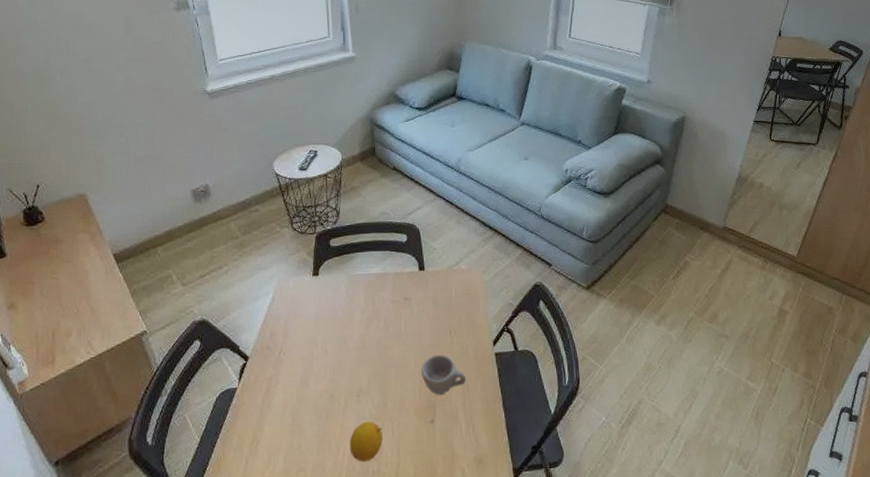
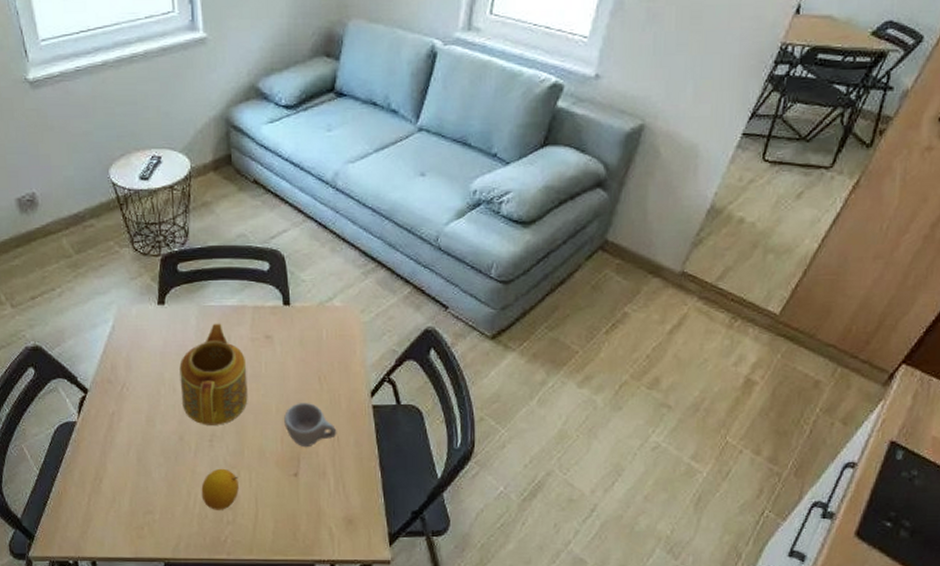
teapot: none [331,289,390,382] -> present [179,323,248,425]

